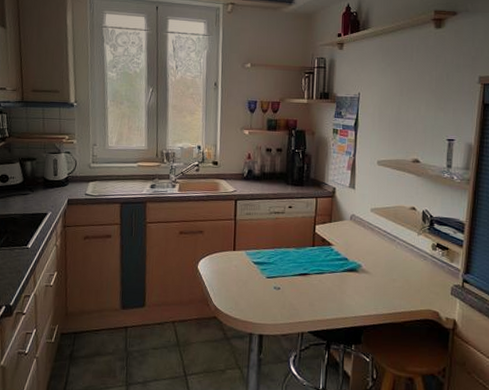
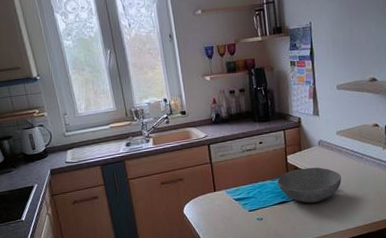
bowl: none [300,241,370,280] -> present [277,167,342,203]

